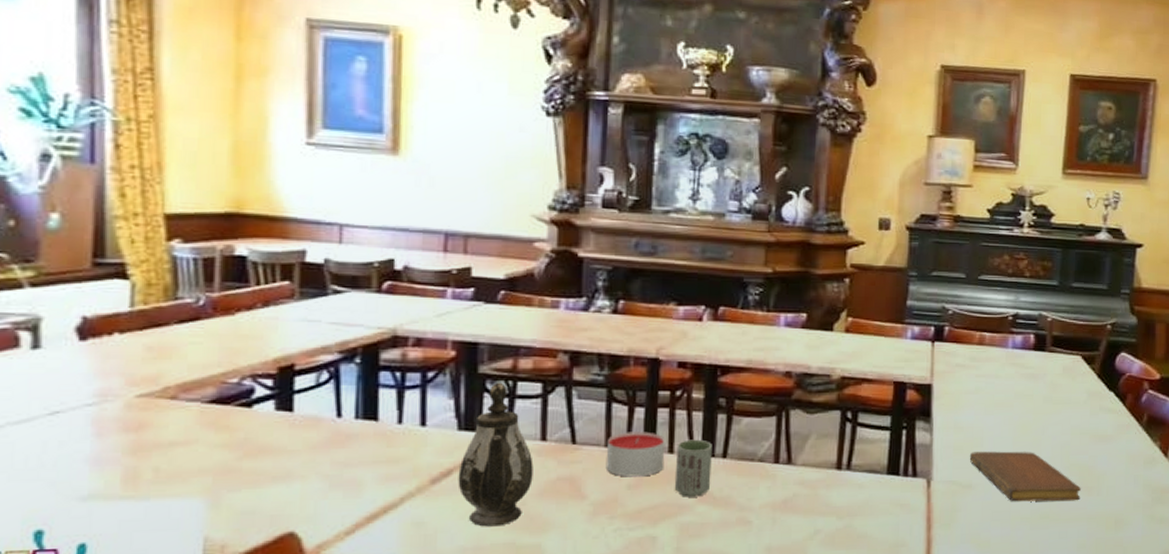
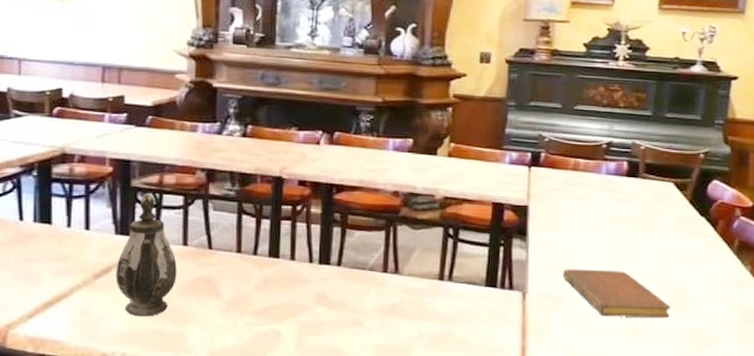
candle: present [605,431,665,477] -> none [237,240,288,280]
cup: present [675,439,712,497] -> none [297,249,328,299]

